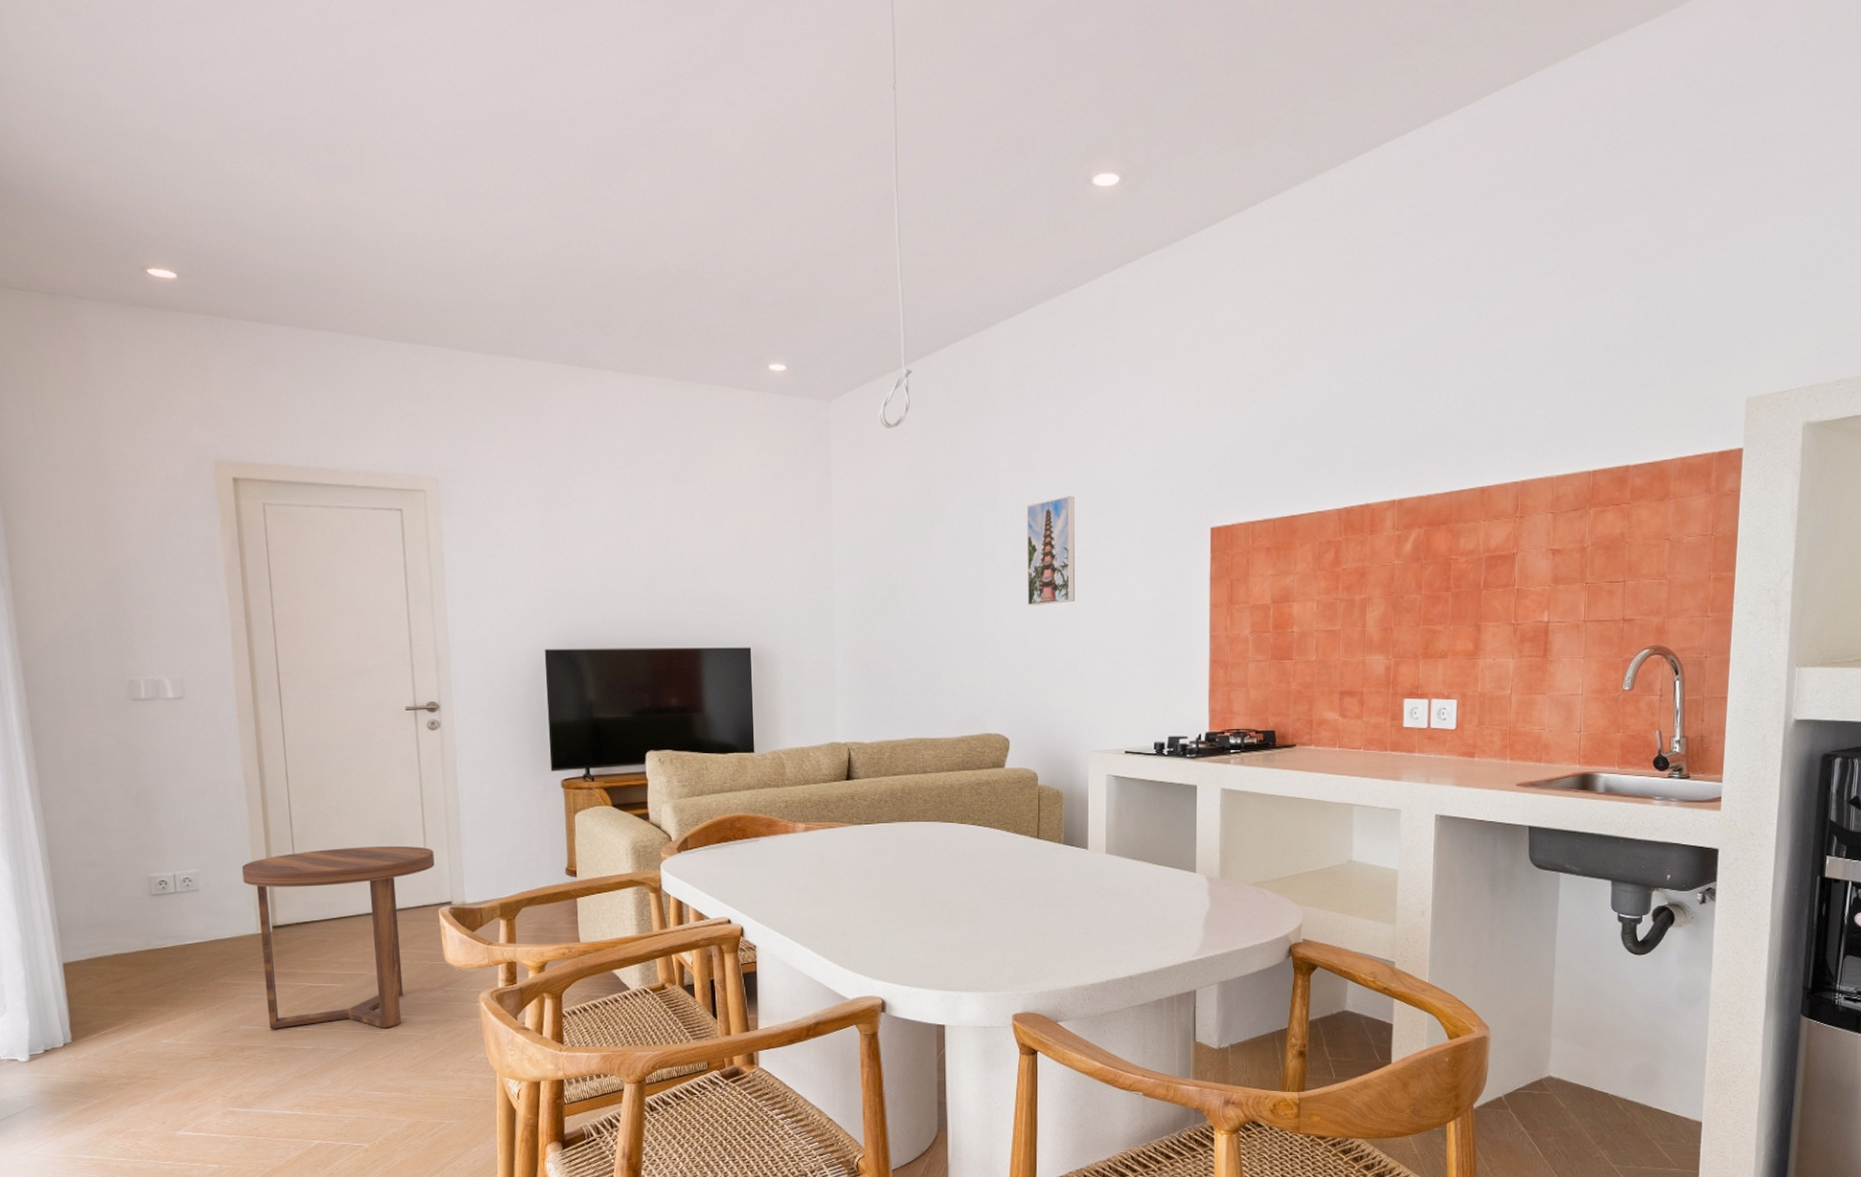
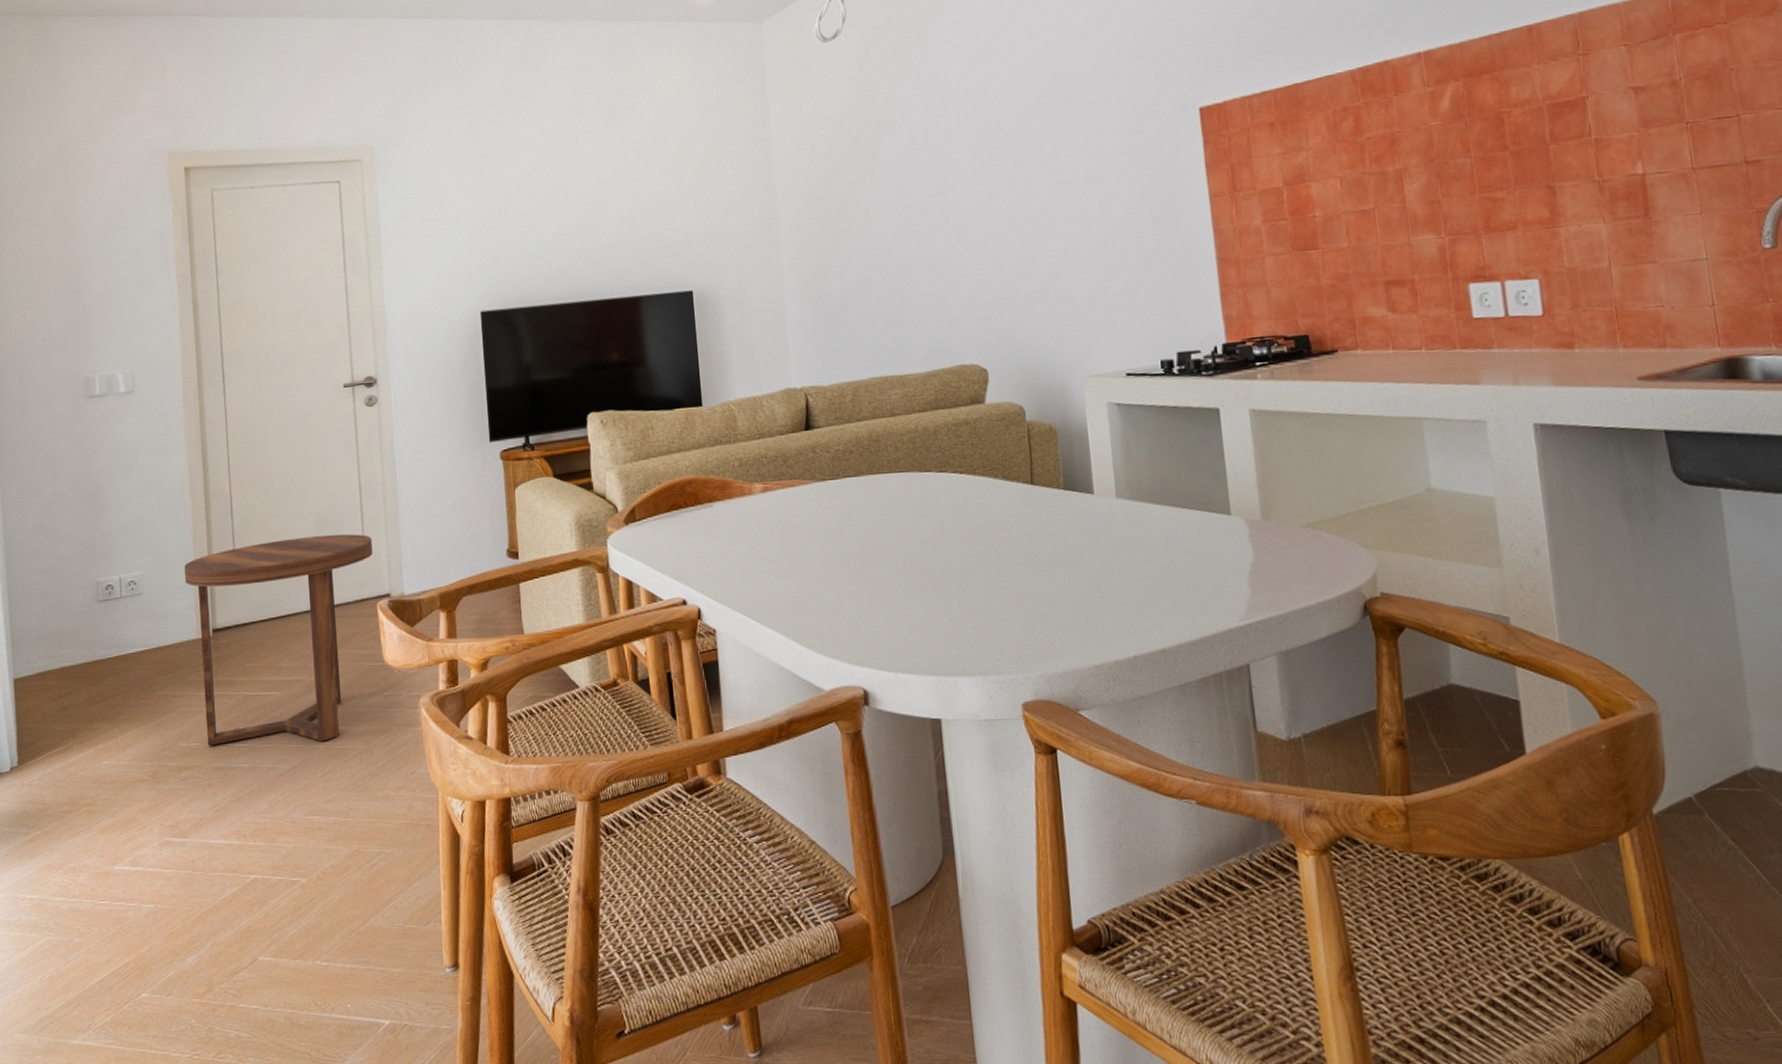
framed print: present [1026,496,1075,606] -> none [983,90,1049,217]

